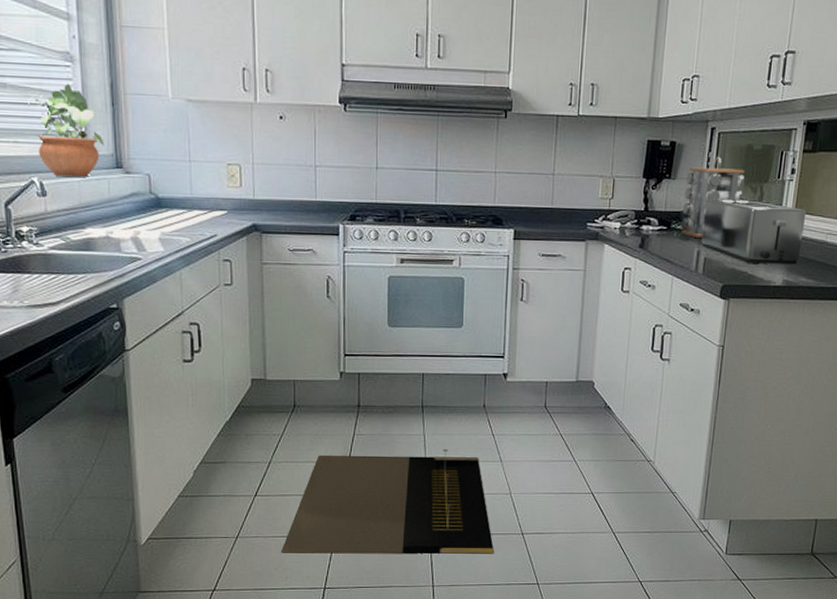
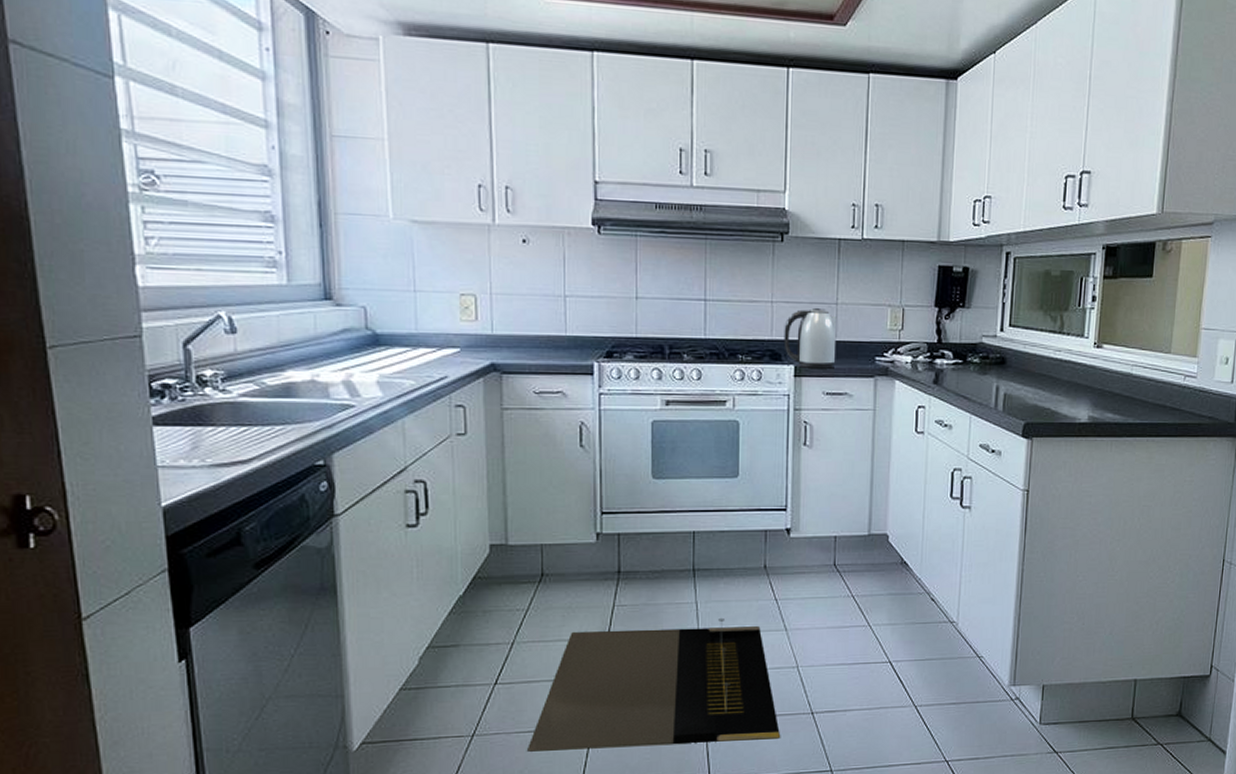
potted plant: present [25,83,105,177] -> none [211,201,310,310]
kettle: none [505,178,554,233] -> present [783,308,837,369]
spice rack: present [681,156,745,239] -> none [977,282,1044,373]
toaster: present [701,198,807,265] -> none [1000,329,1110,399]

